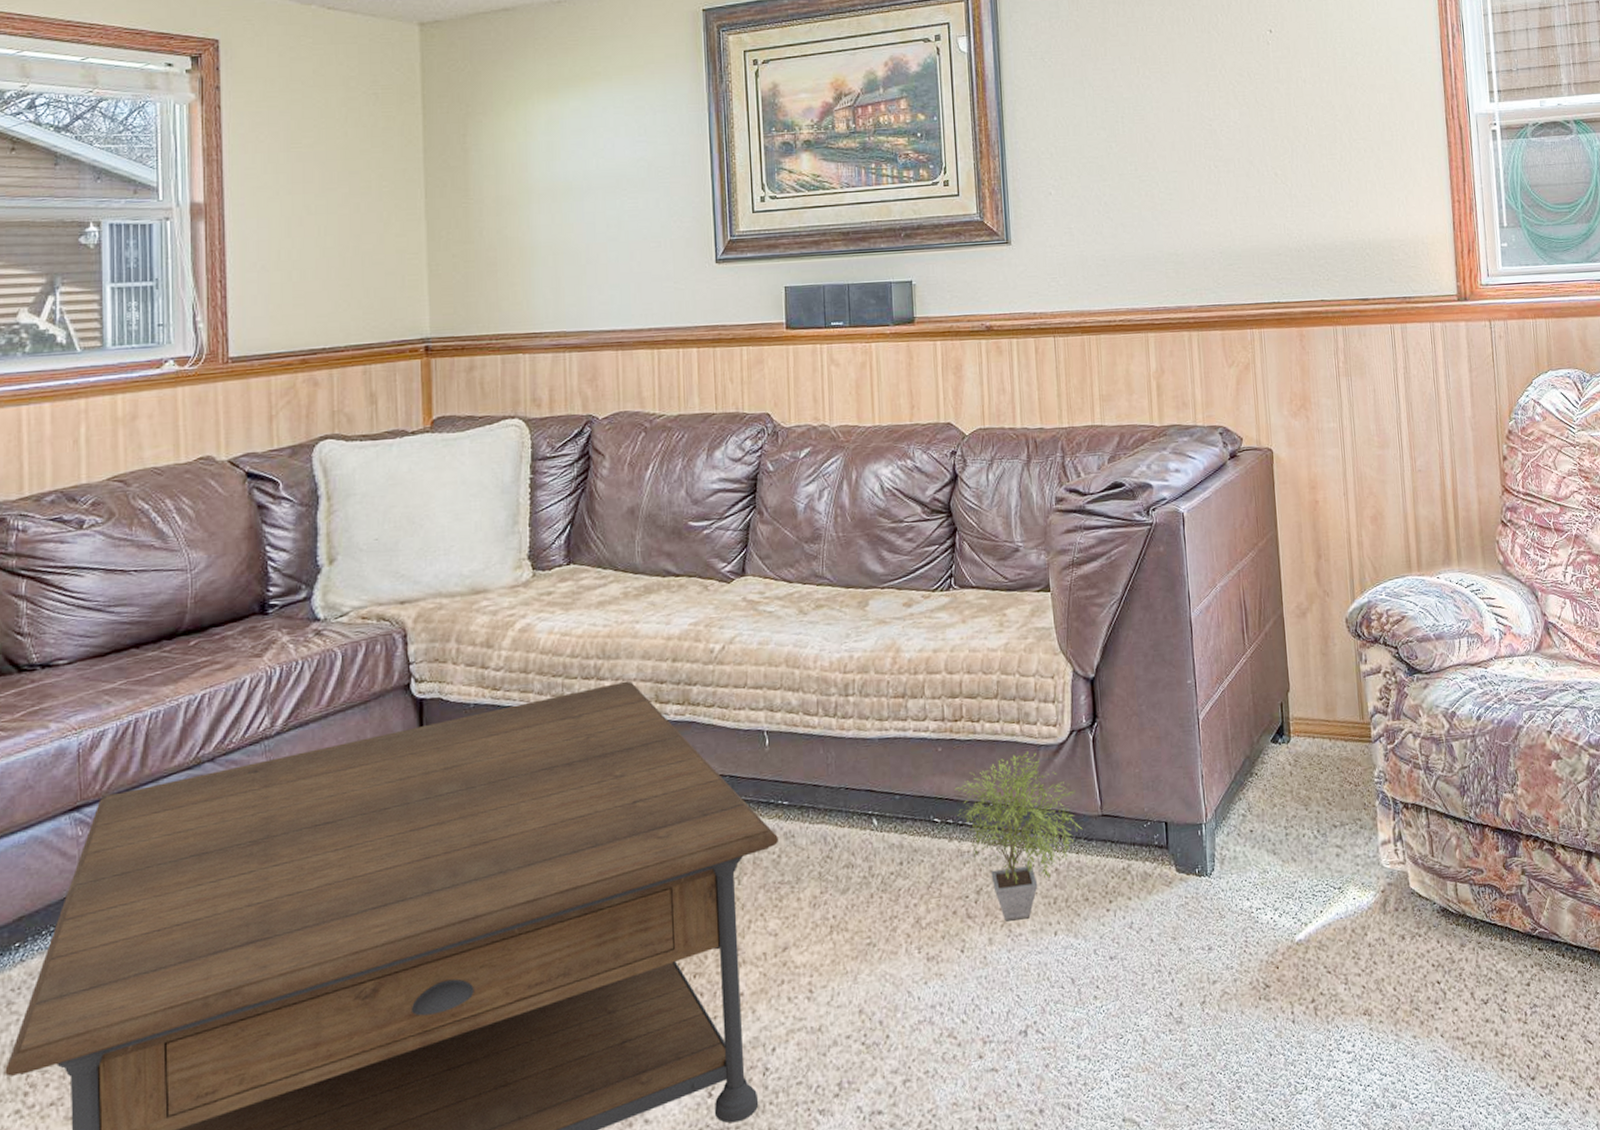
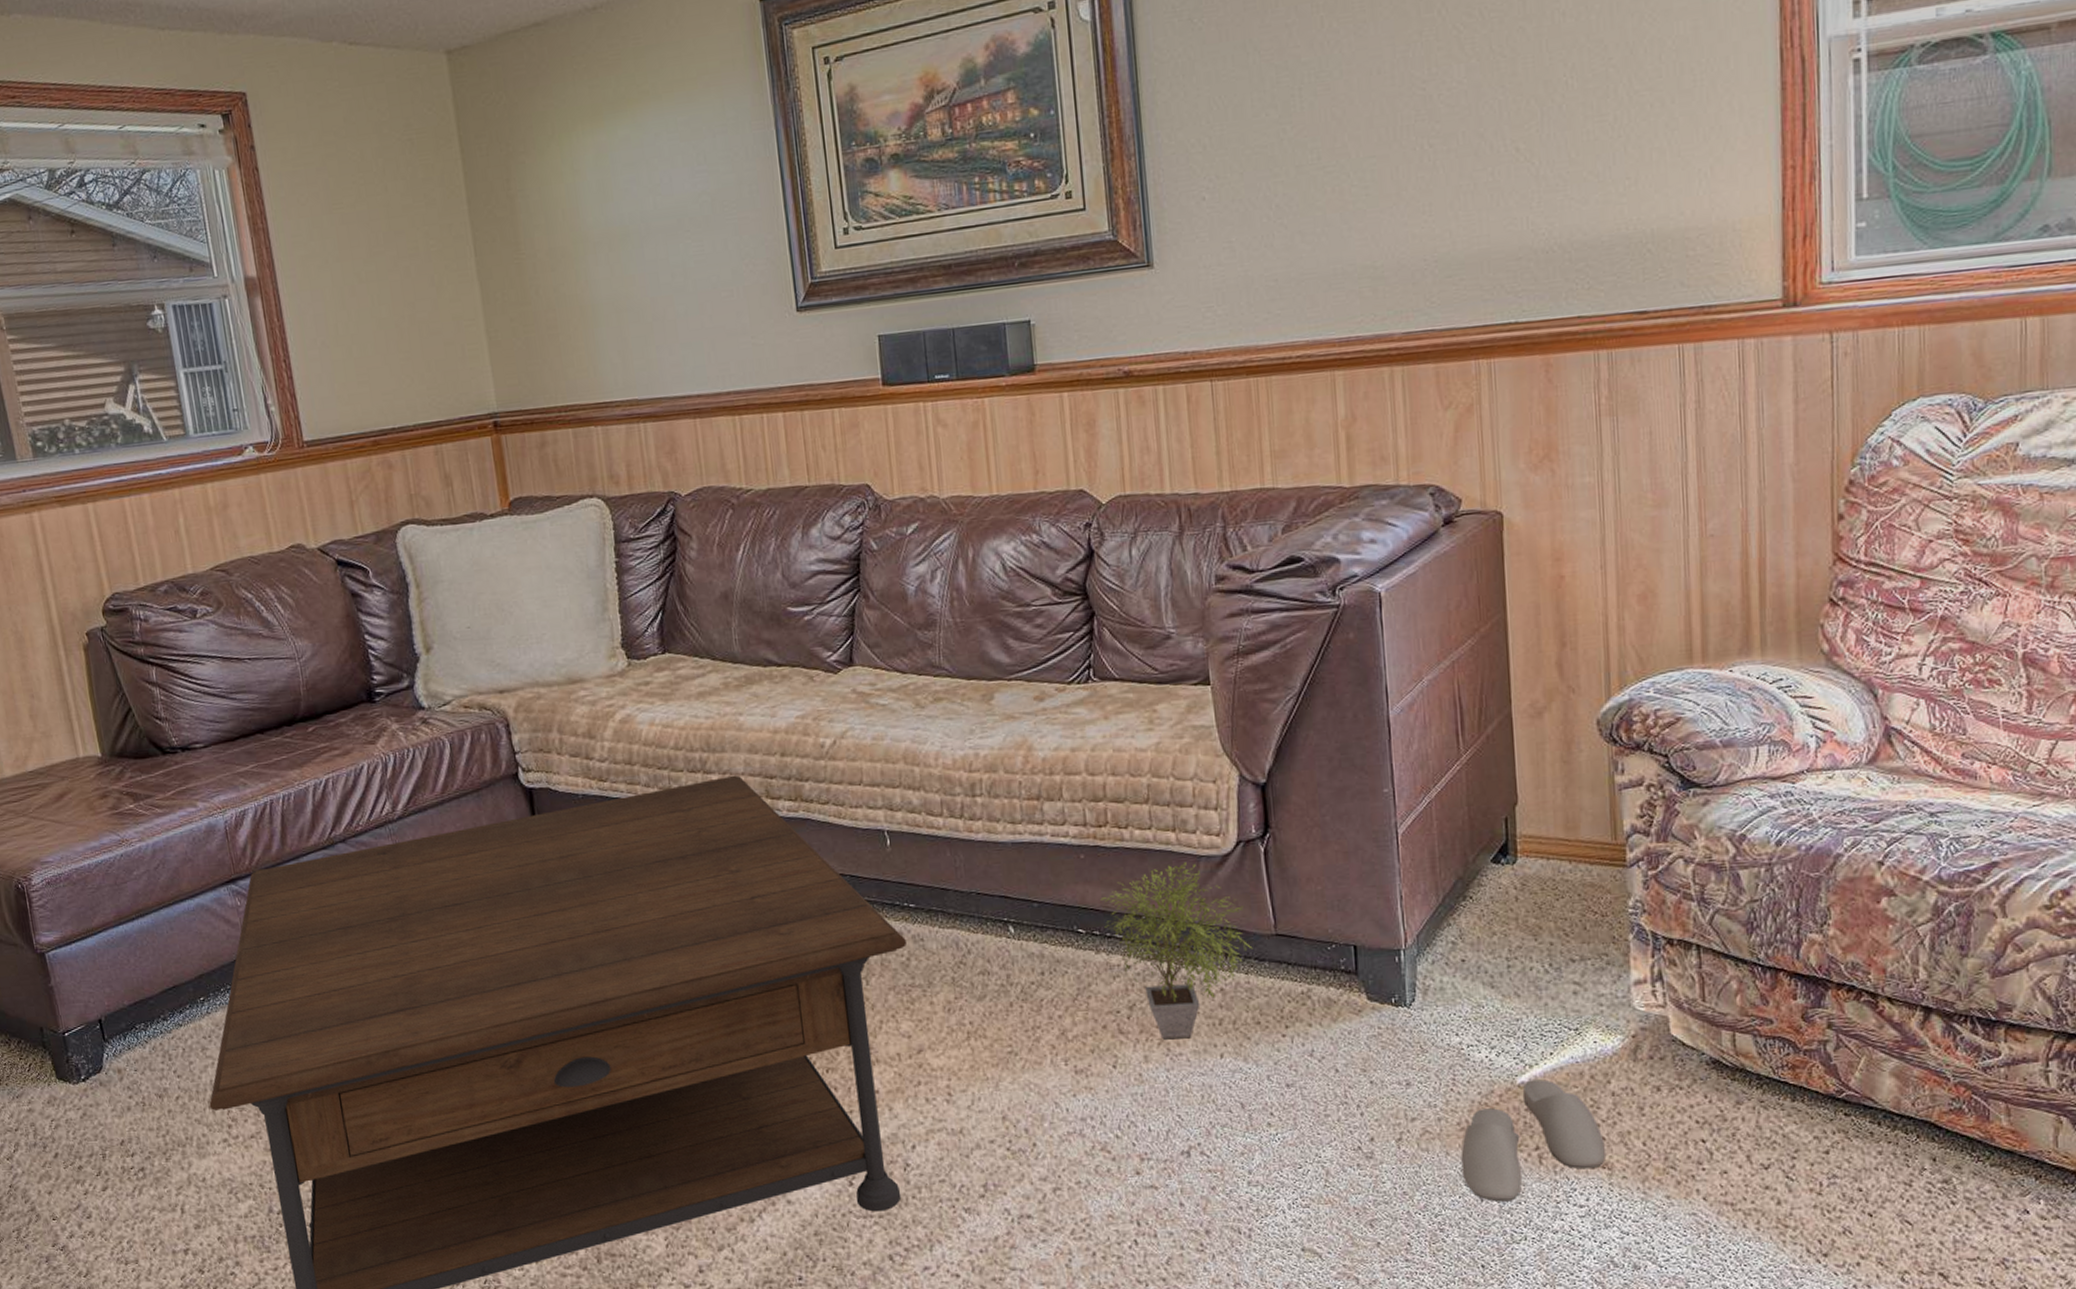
slippers: none [1253,936,1366,1055] -> present [1461,1079,1606,1202]

